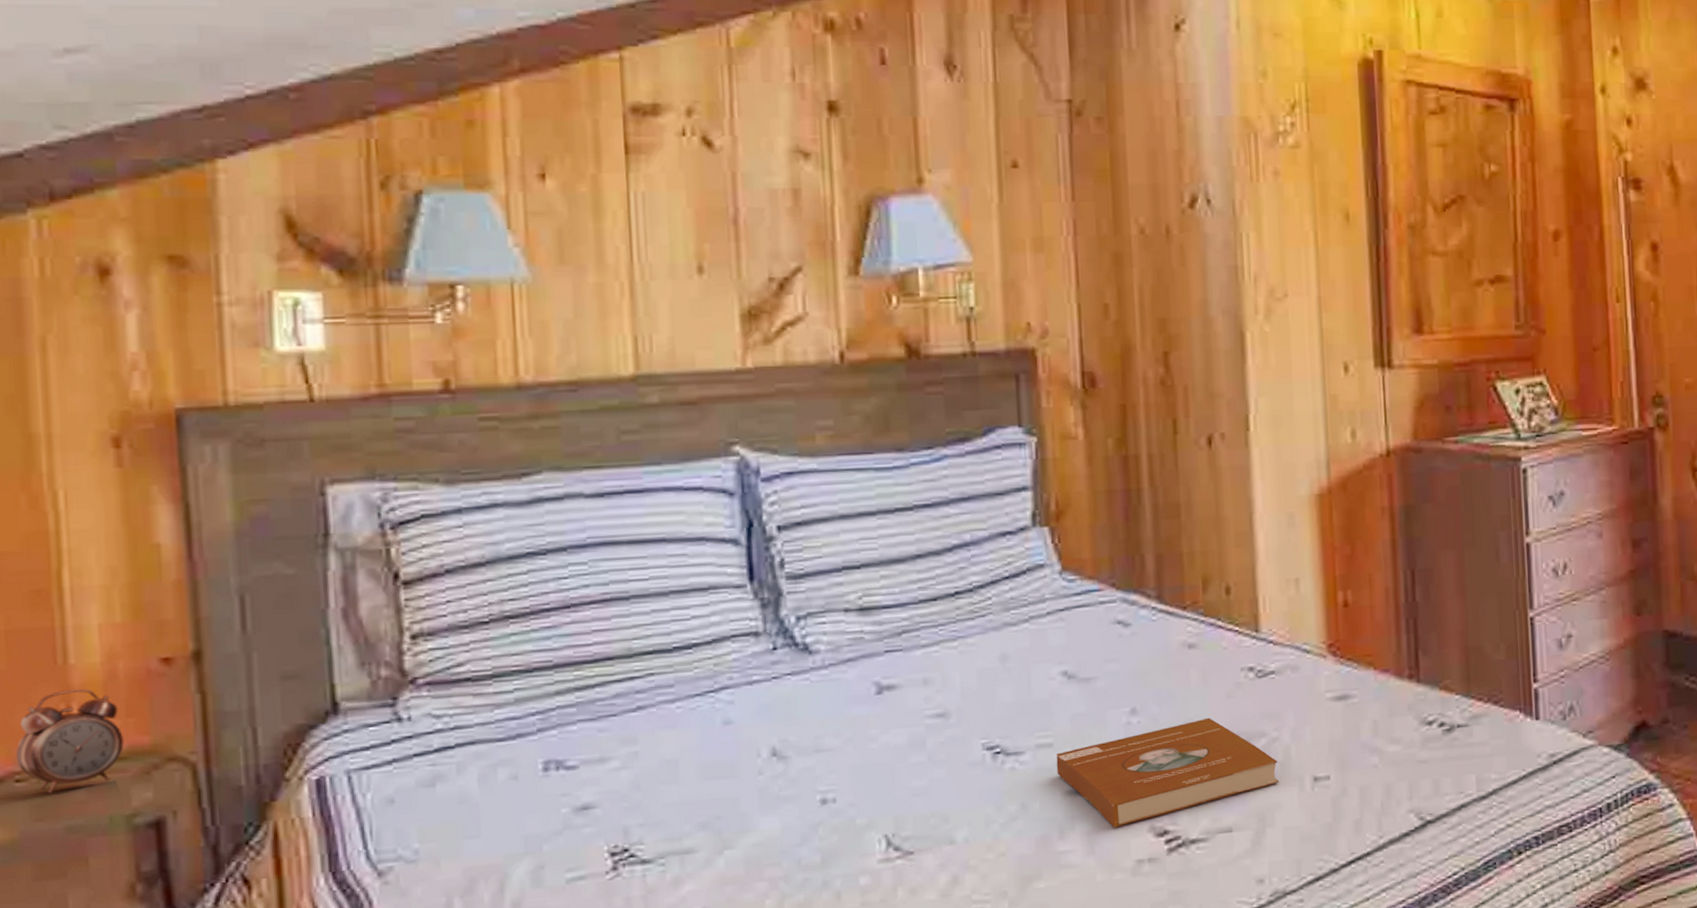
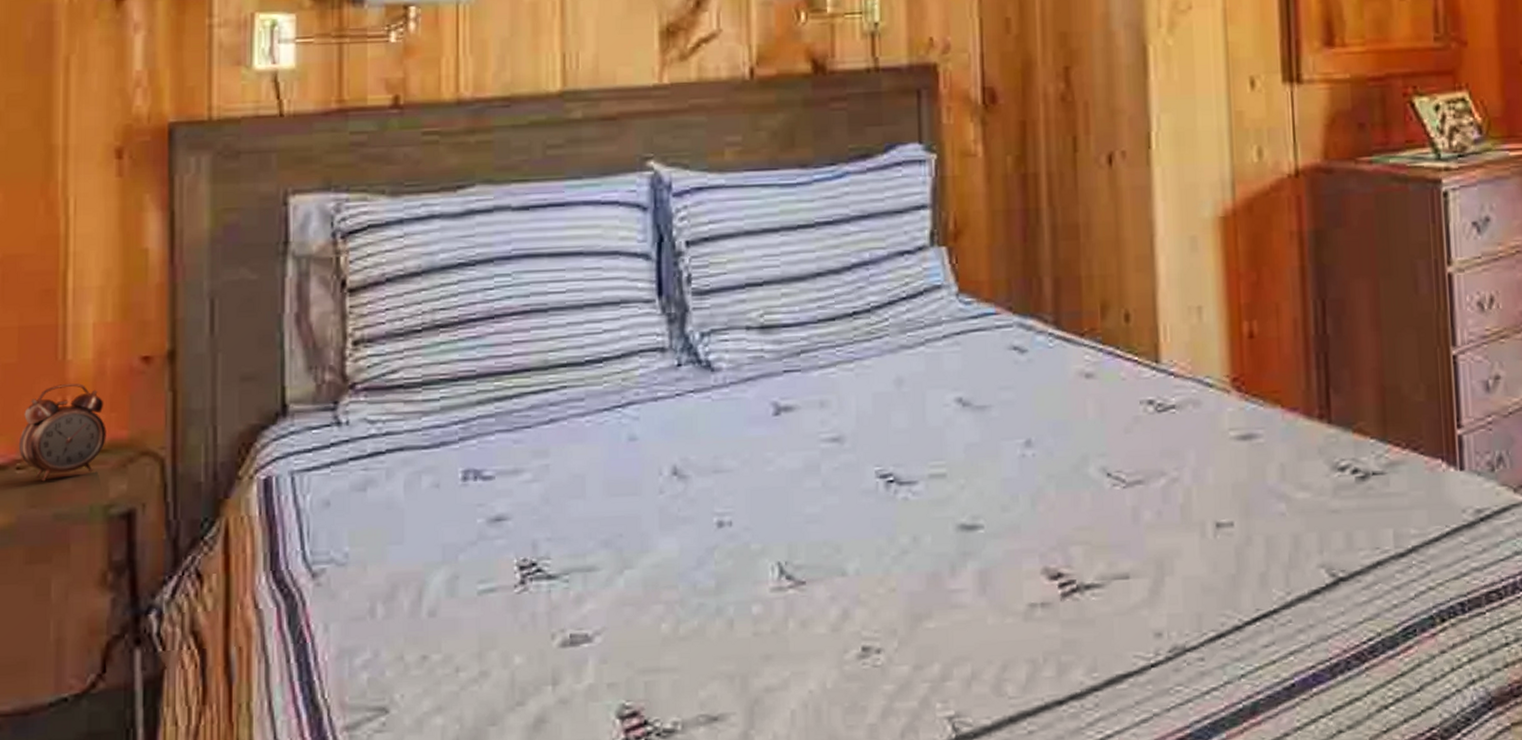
book: present [1056,717,1279,828] -> none [949,453,1179,568]

